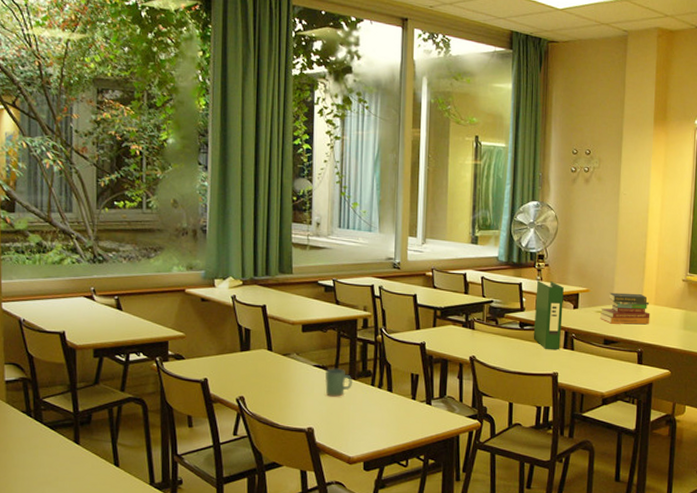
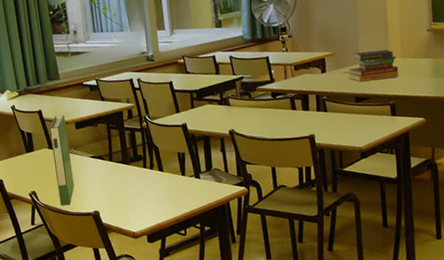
binder: none [270,313,292,417] -> present [49,114,75,205]
mug: present [324,368,352,397] -> none [101,156,127,182]
binder: present [533,280,564,349] -> none [283,50,314,114]

